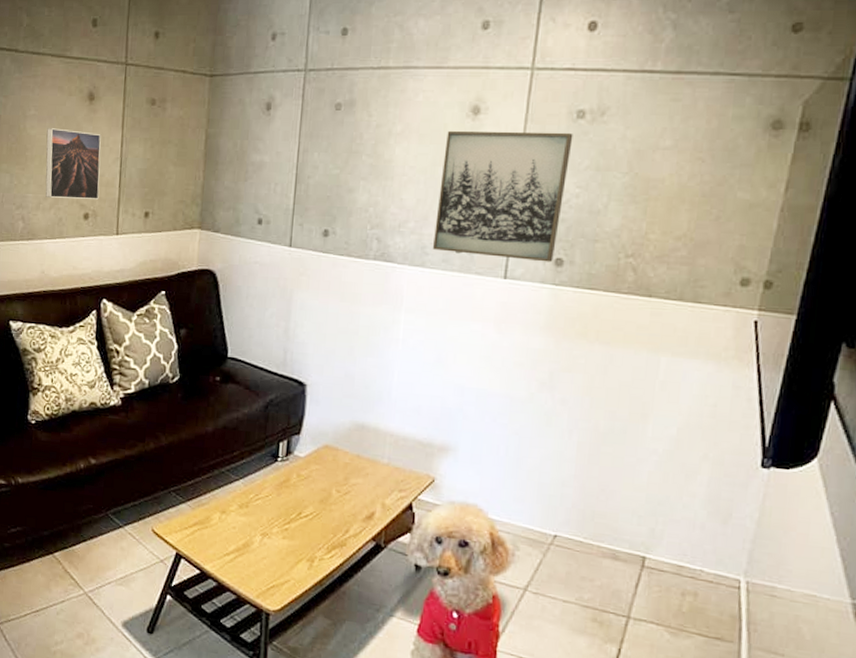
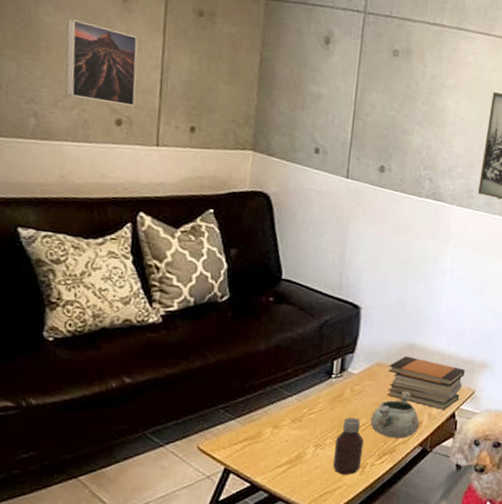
bottle: none [279,505,312,569] -> present [332,418,364,475]
decorative bowl: none [318,476,372,532] -> present [370,390,420,439]
book stack: none [336,438,423,500] -> present [387,356,465,410]

